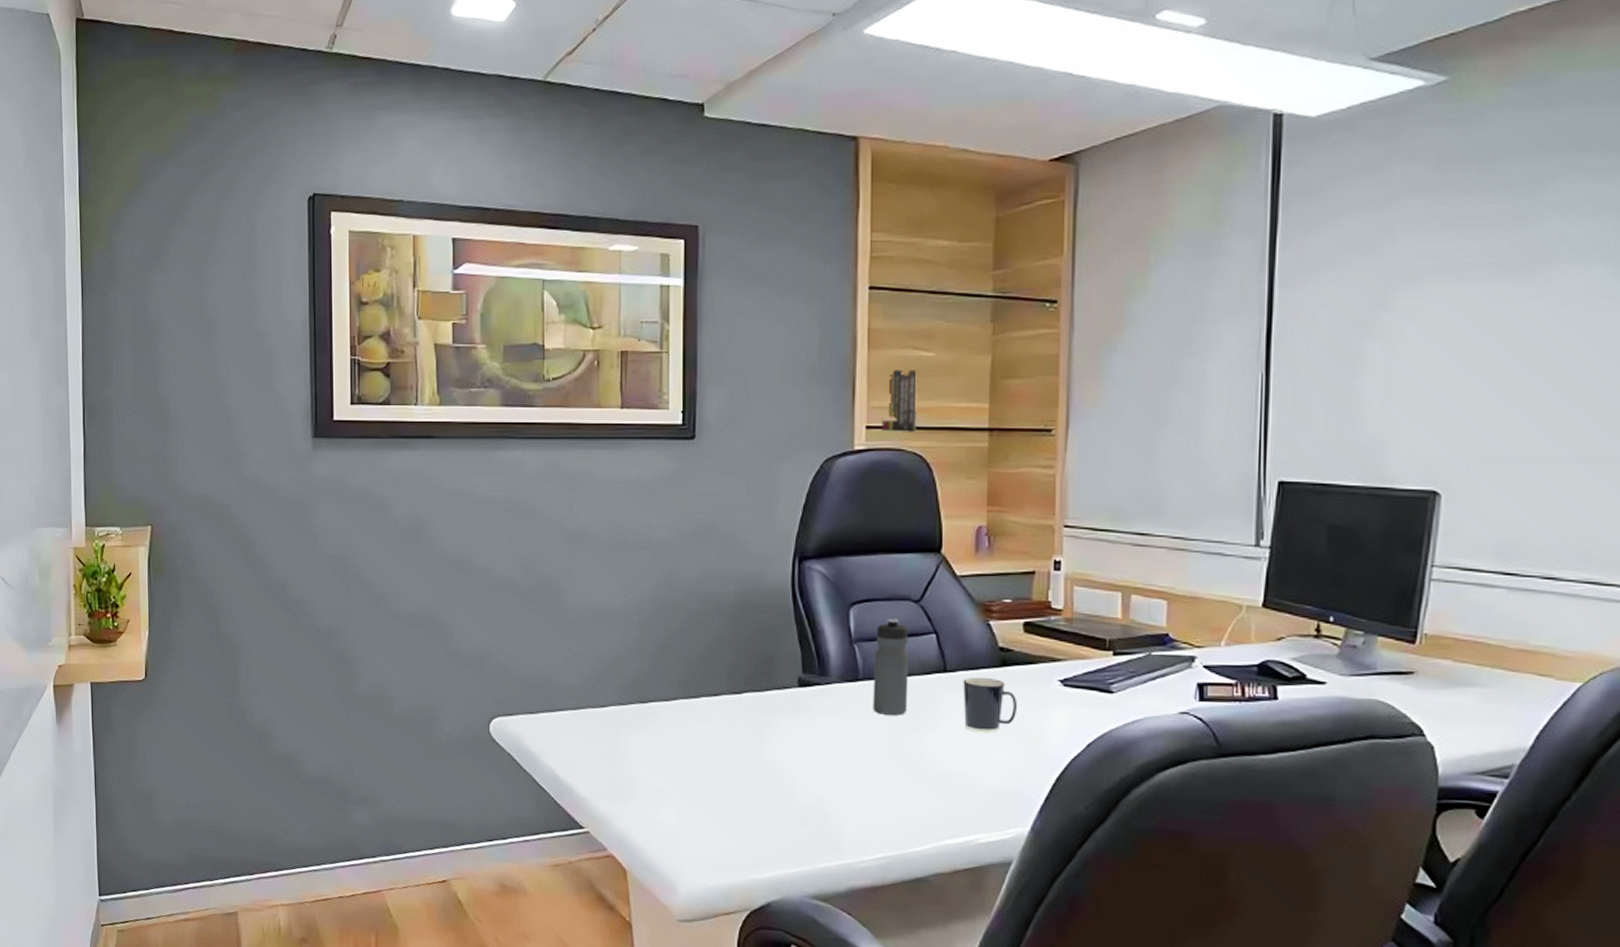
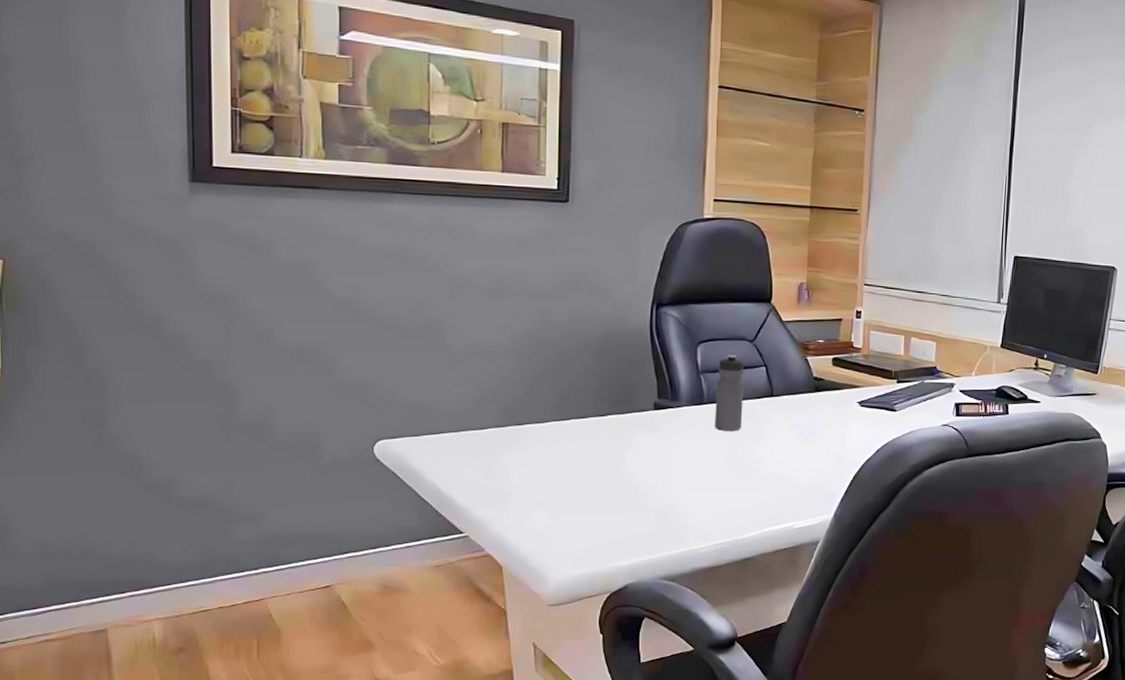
books: present [881,370,917,432] -> none [726,155,756,206]
mug: present [963,677,1018,734] -> none [785,400,827,444]

